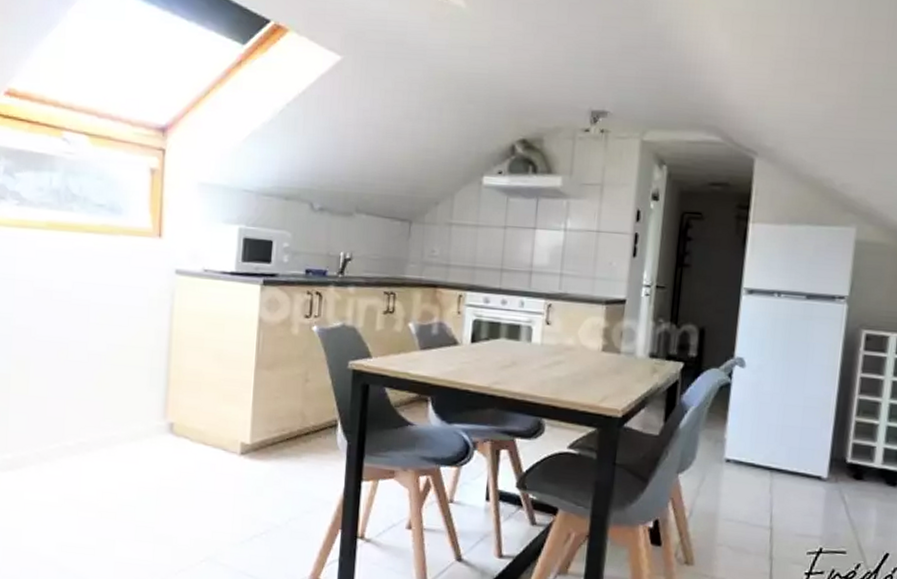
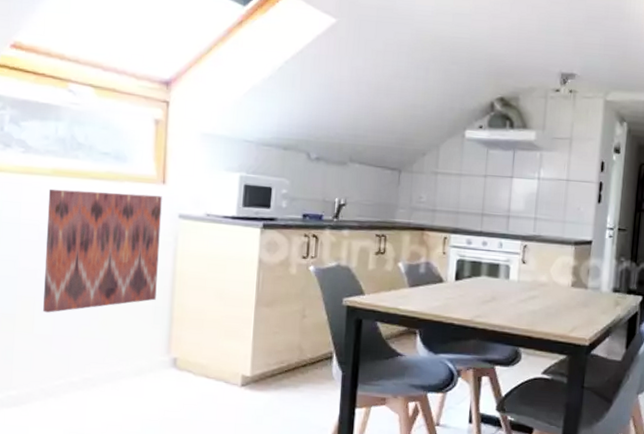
wall art: none [38,243,158,373] -> present [43,188,162,313]

